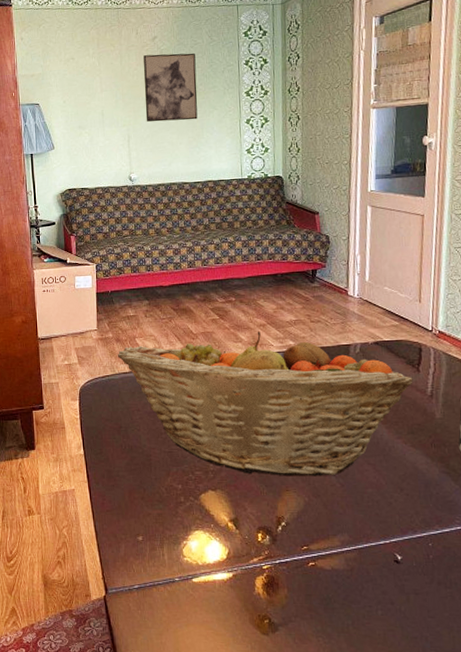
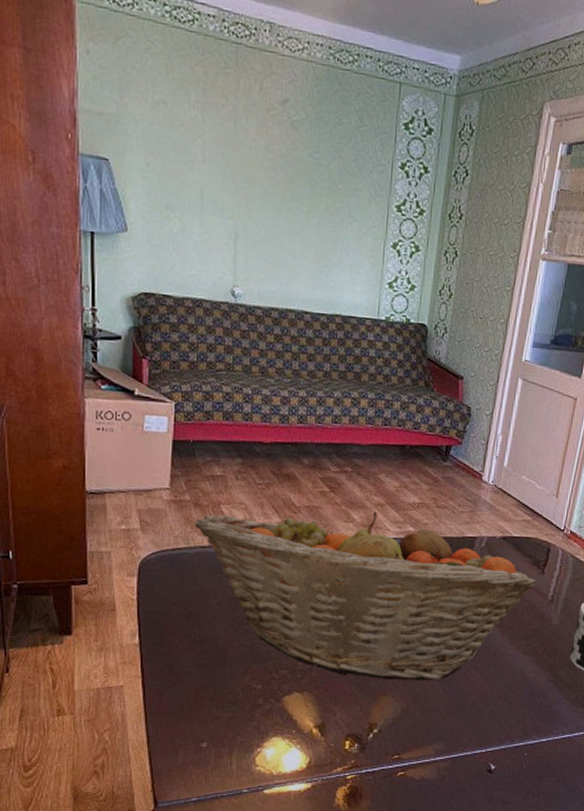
wall art: present [143,53,198,122] -> none [262,123,338,230]

